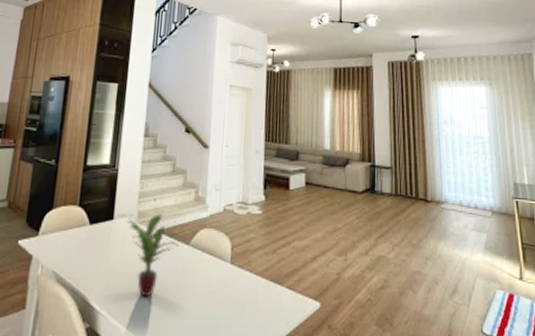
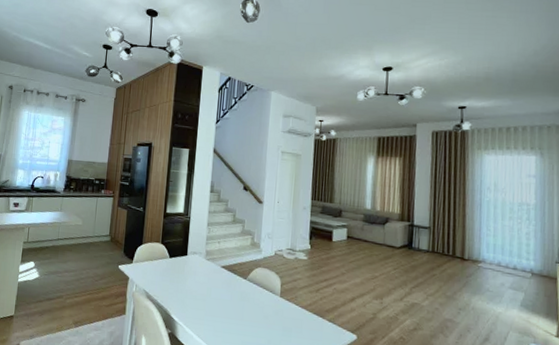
potted plant: present [127,214,179,297] -> none [197,253,238,316]

